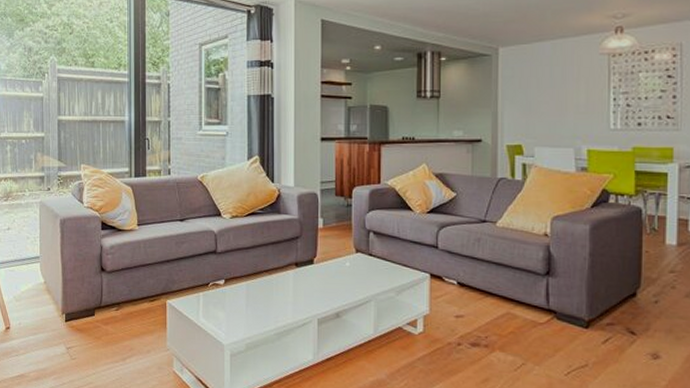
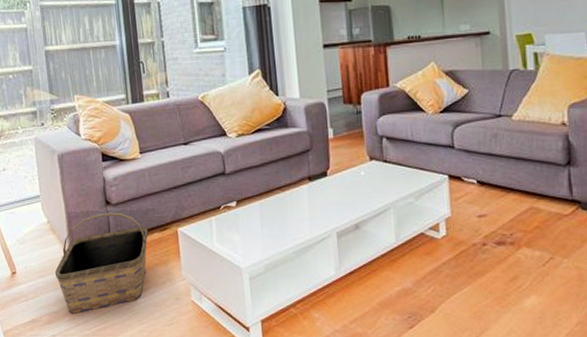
basket: none [46,279,139,373] -> present [54,212,148,314]

